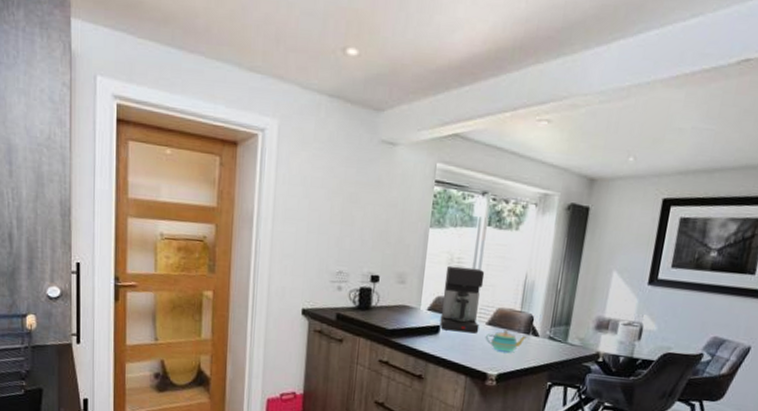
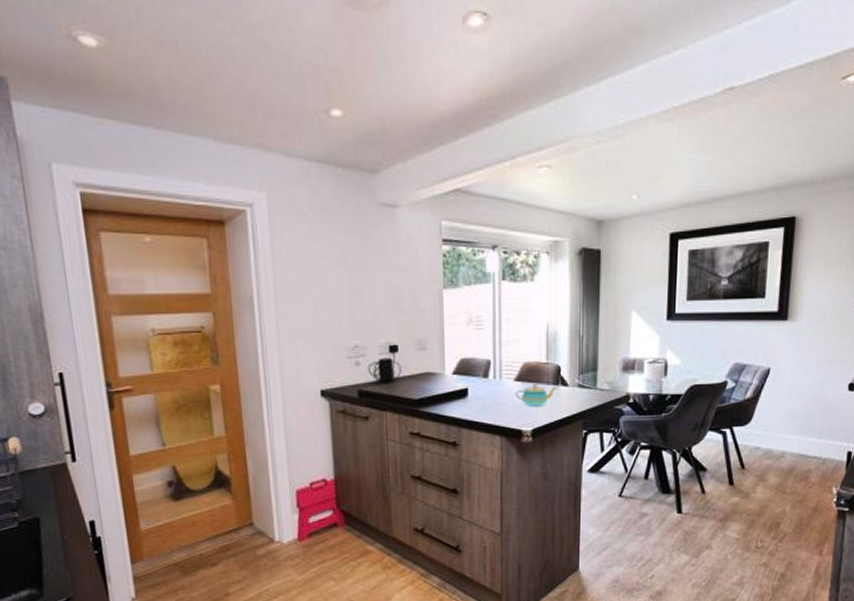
coffee maker: present [440,265,485,333] -> none [466,325,508,393]

